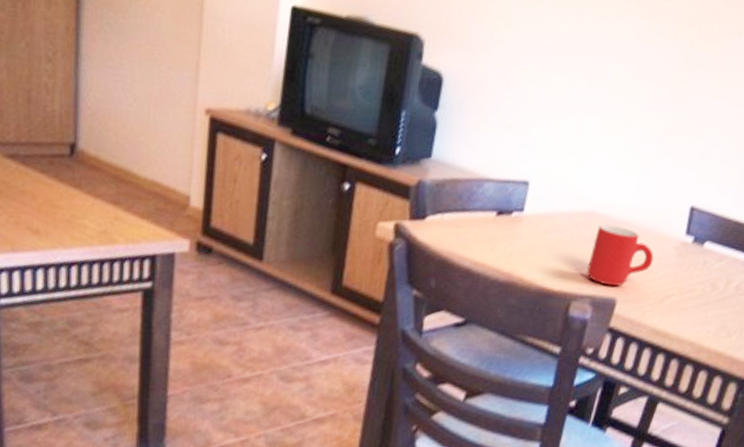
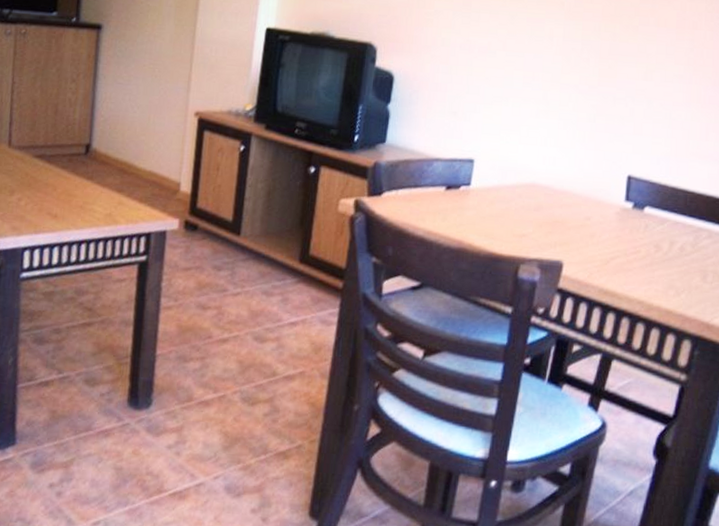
mug: present [587,224,654,287] -> none [533,194,596,250]

